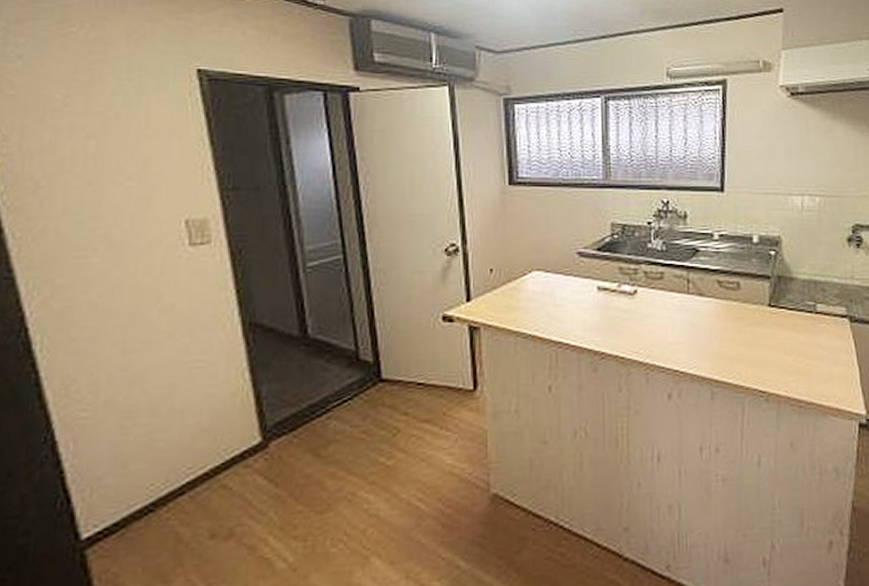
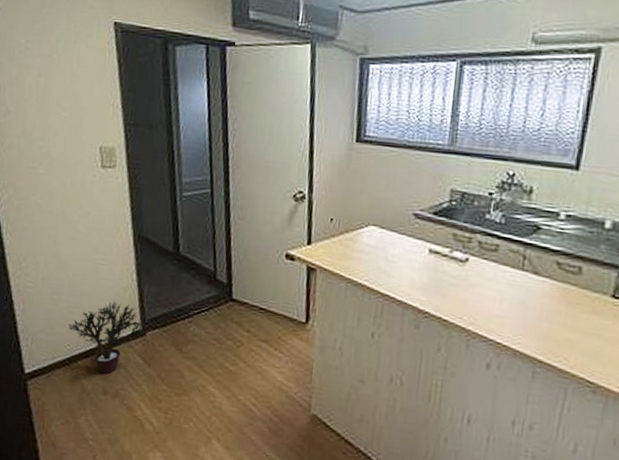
potted plant: none [150,412,269,511] -> present [68,301,147,375]

